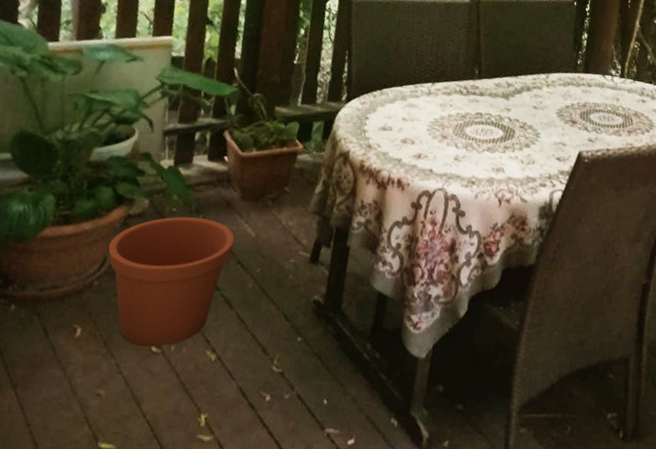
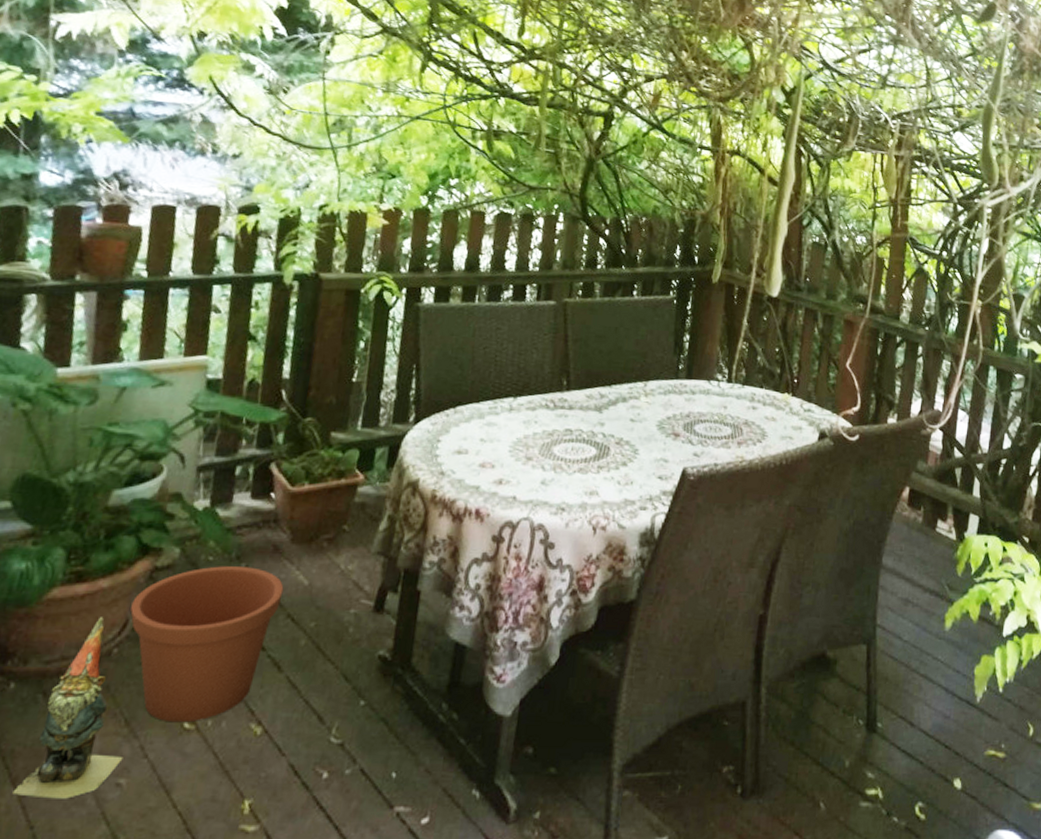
garden gnome: none [13,254,103,404] -> present [12,617,124,799]

